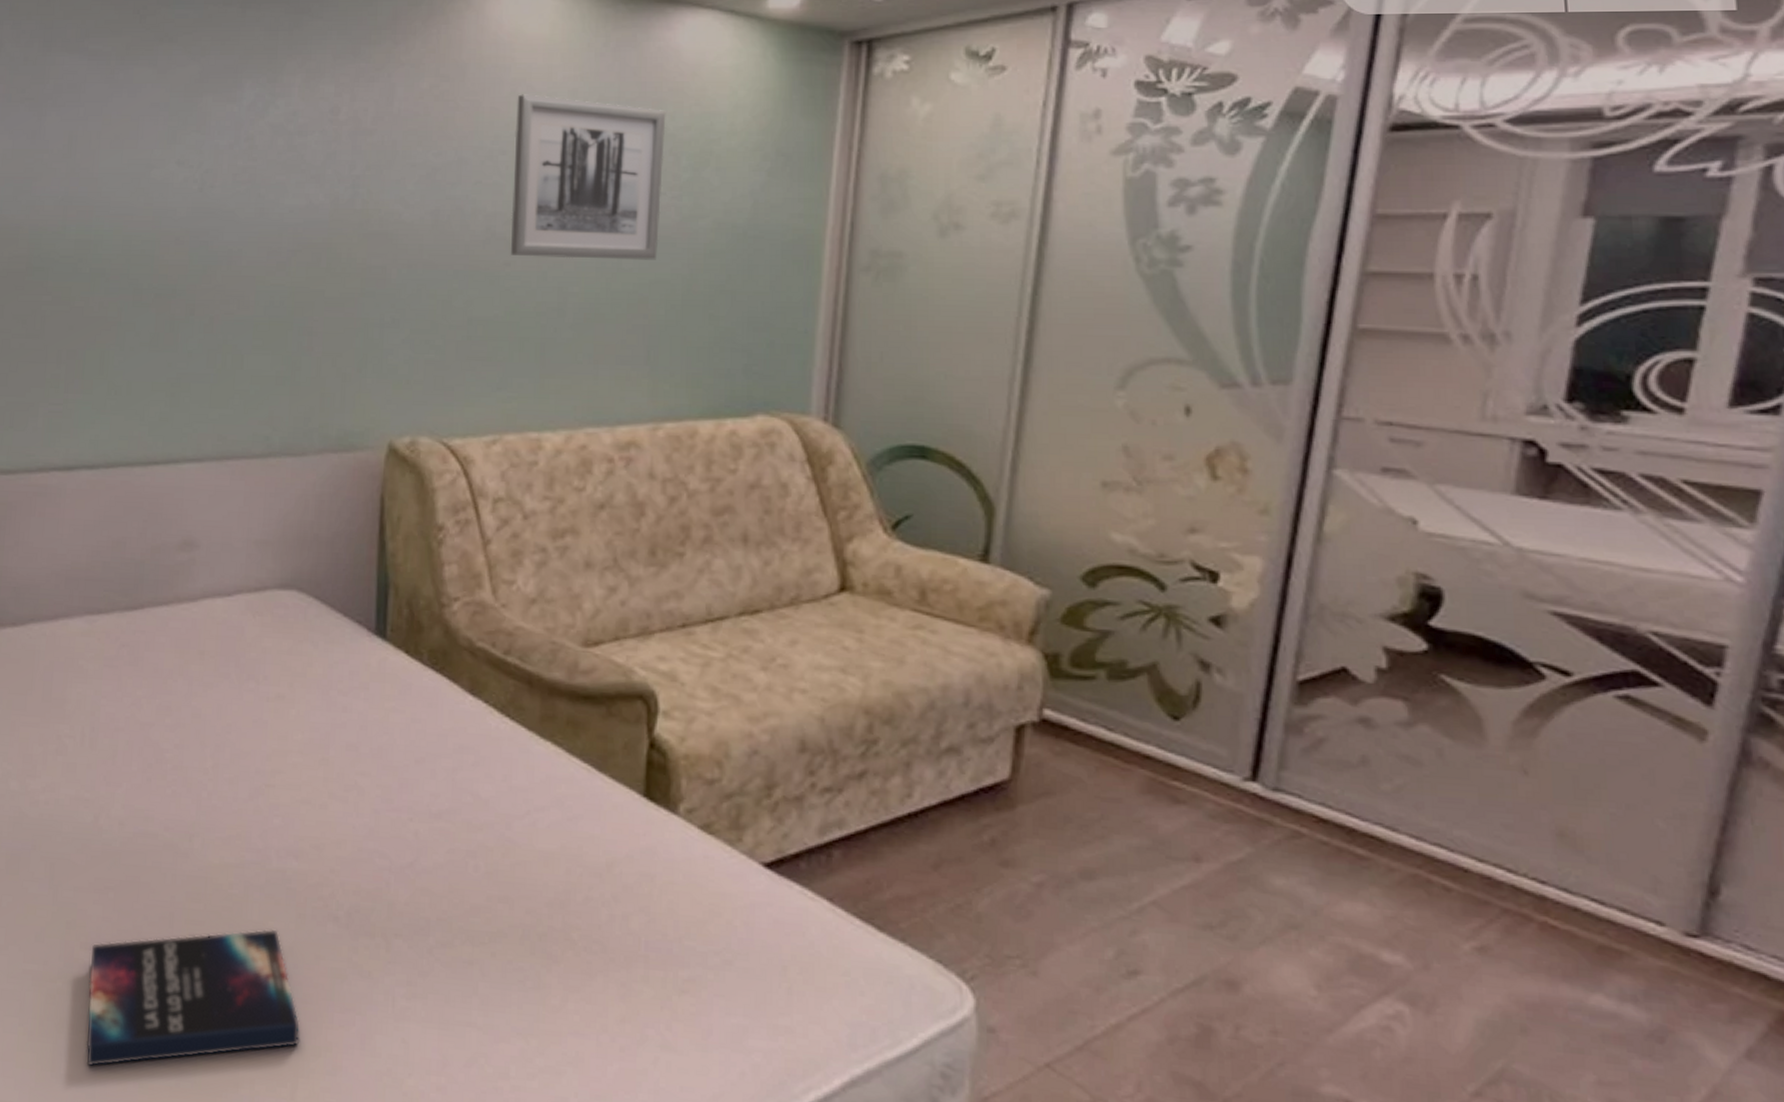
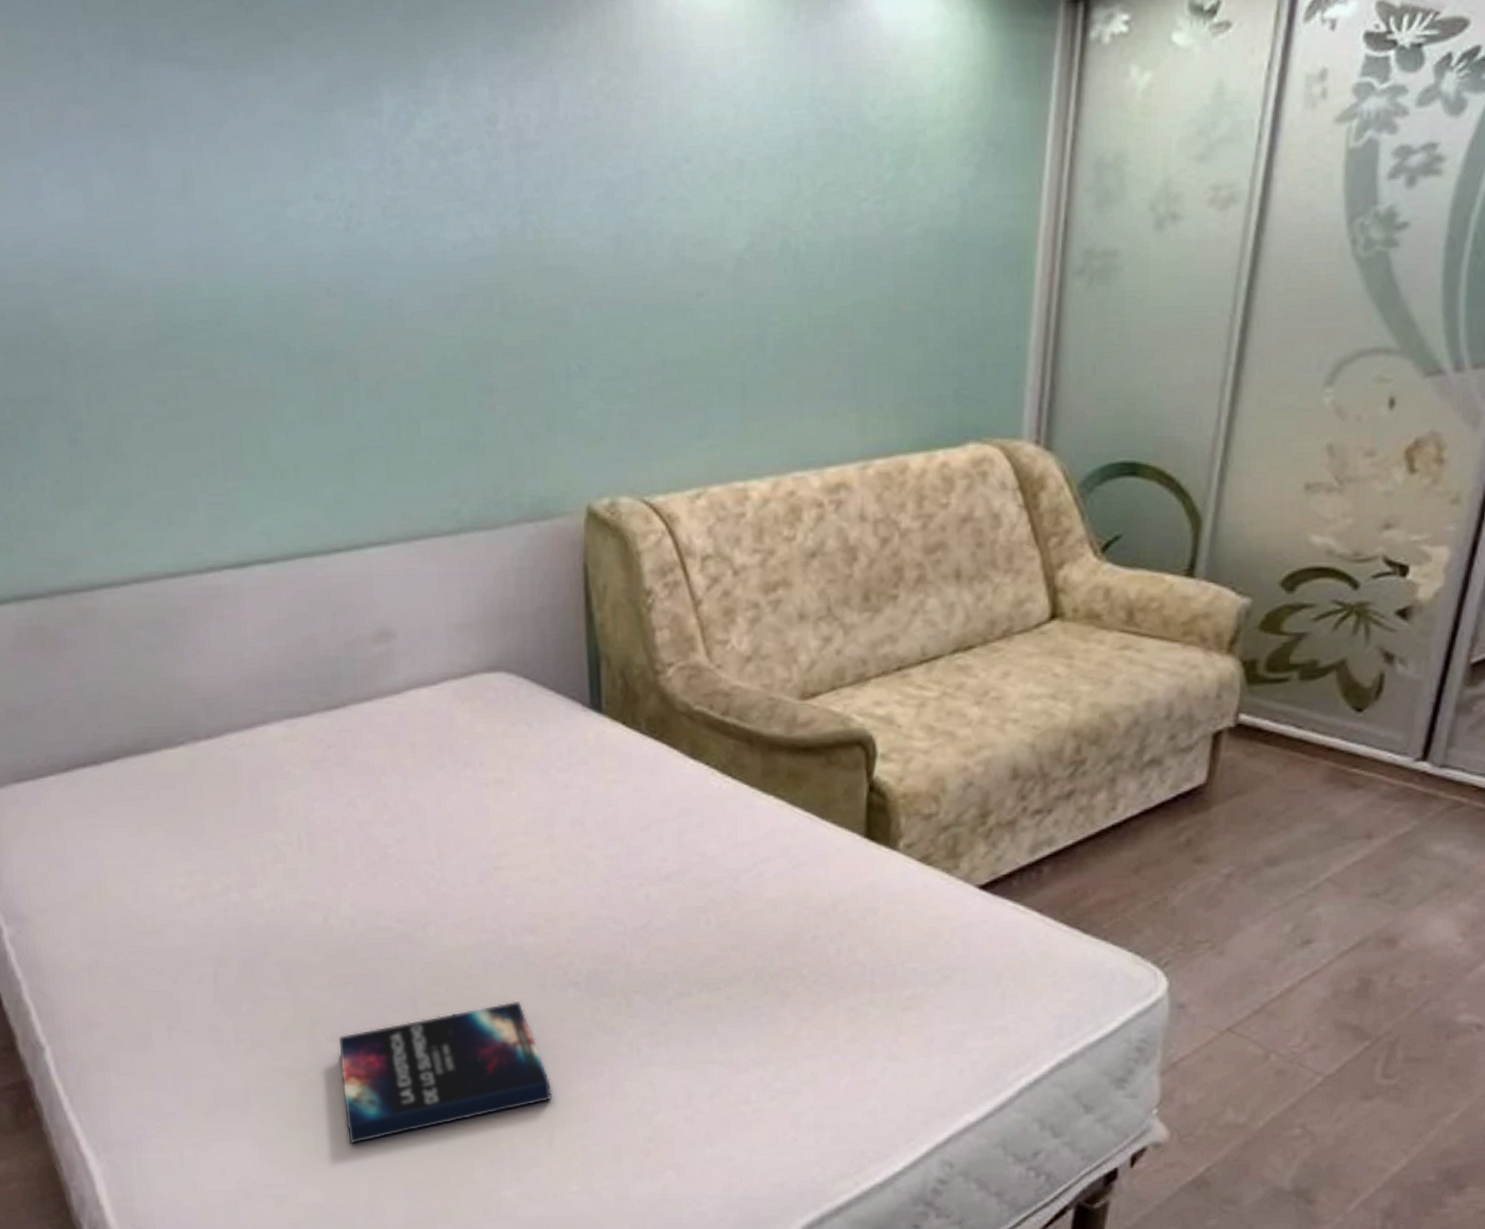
wall art: present [511,94,666,260] -> none [699,86,866,284]

